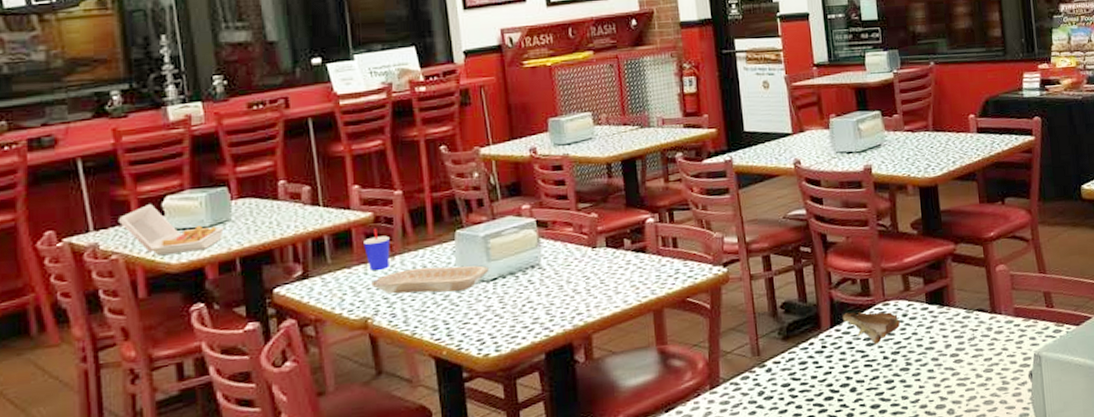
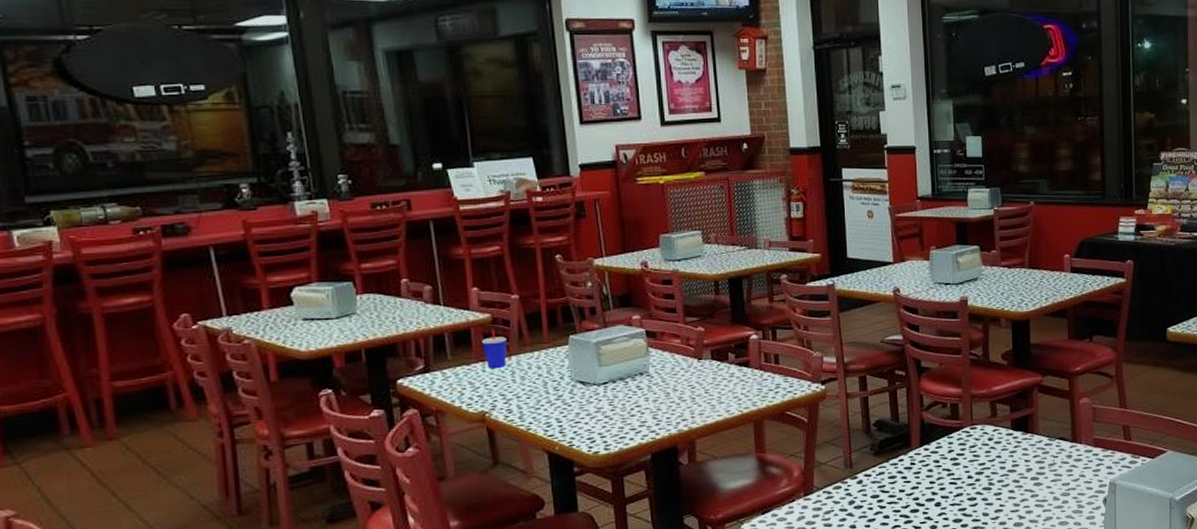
food box: present [118,203,224,256] -> none [249,293,350,343]
tray: present [371,265,489,295] -> none [489,368,600,393]
sandwich: present [843,311,900,345] -> none [932,433,985,465]

